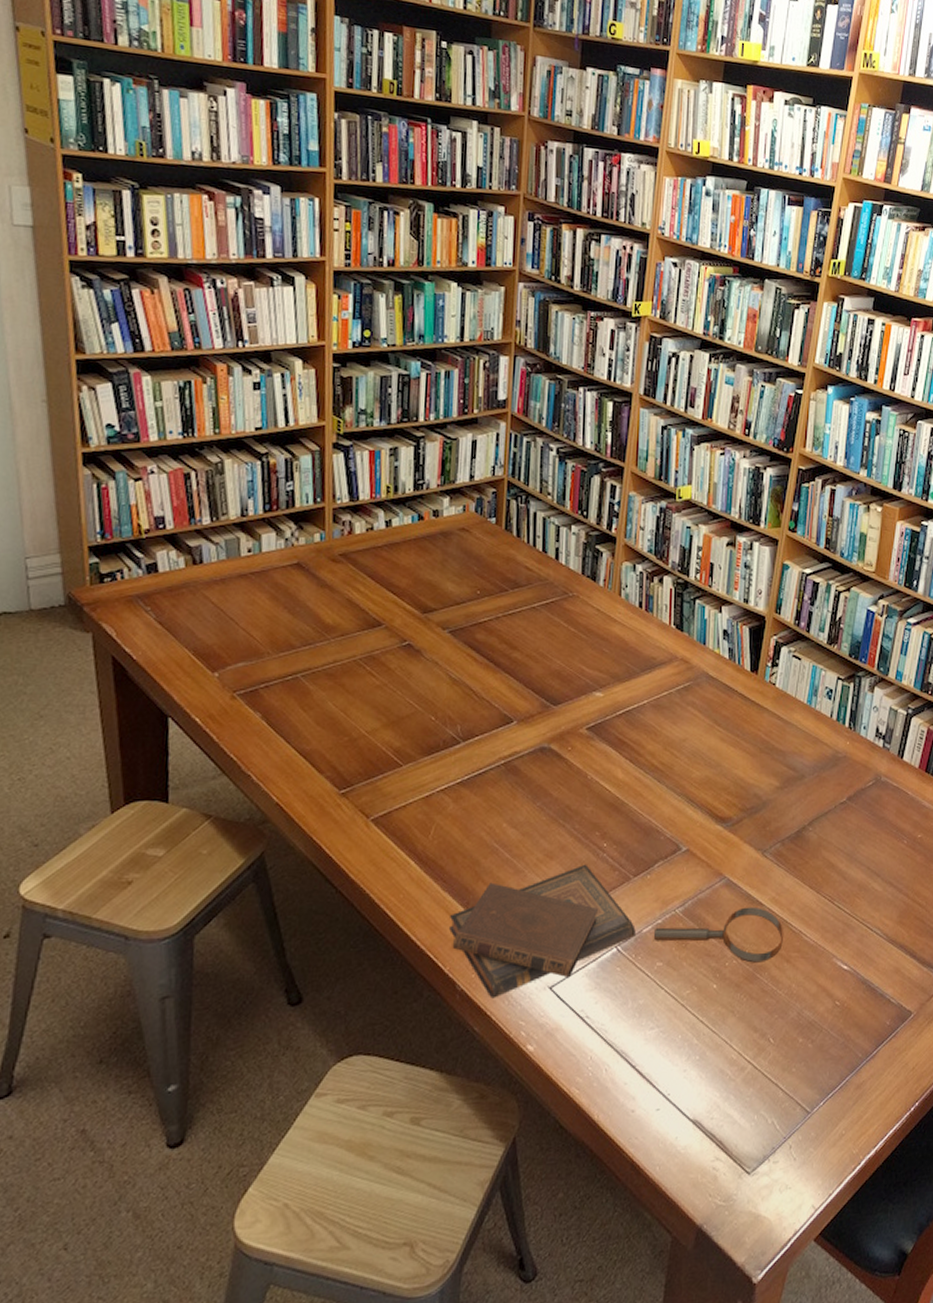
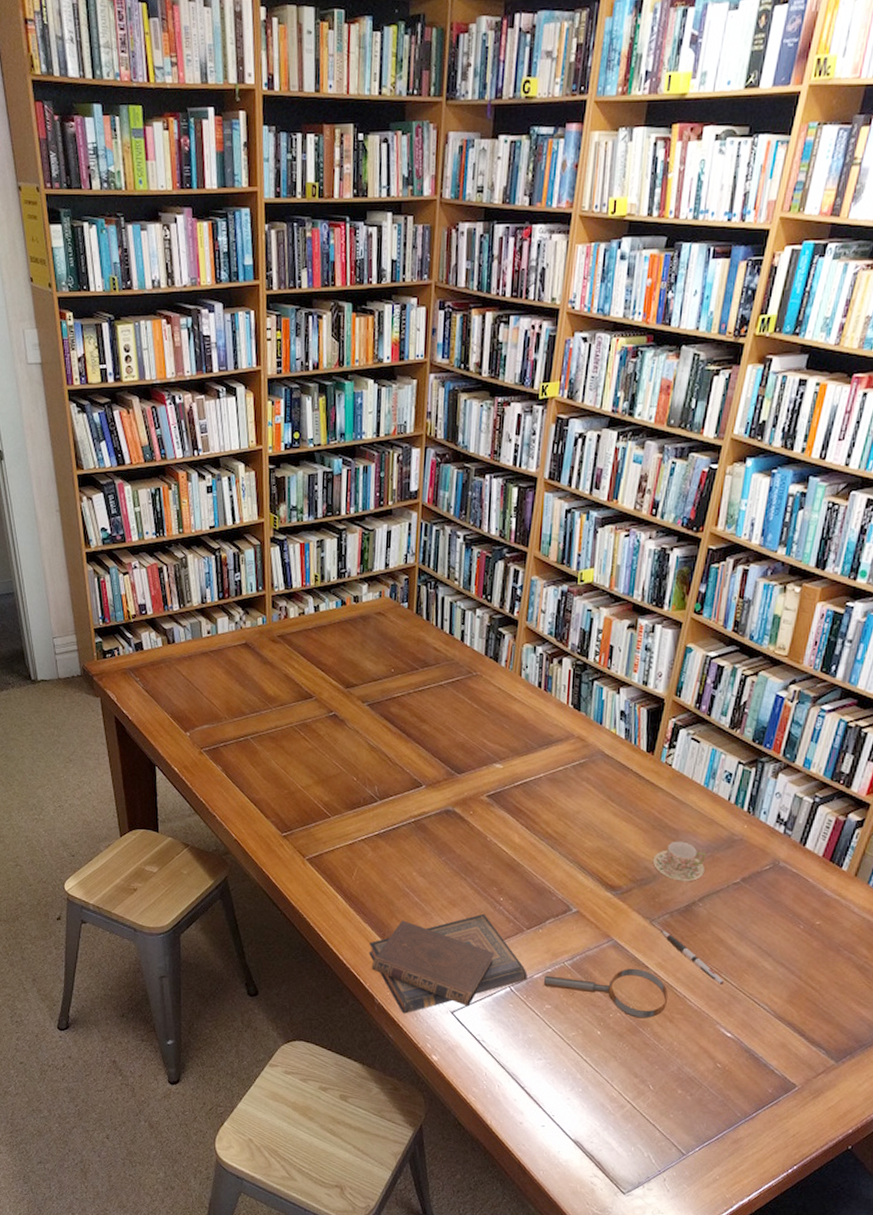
teacup: none [761,763,814,806] -> present [652,841,707,882]
pen: none [773,860,837,915] -> present [661,929,724,986]

